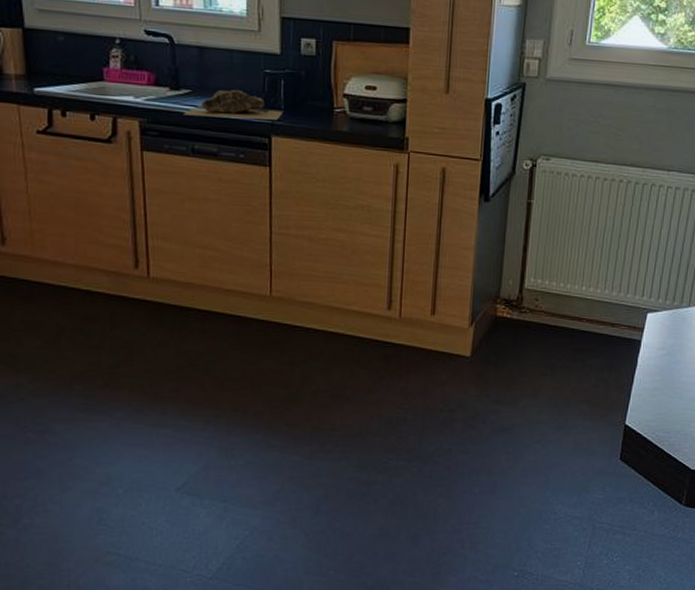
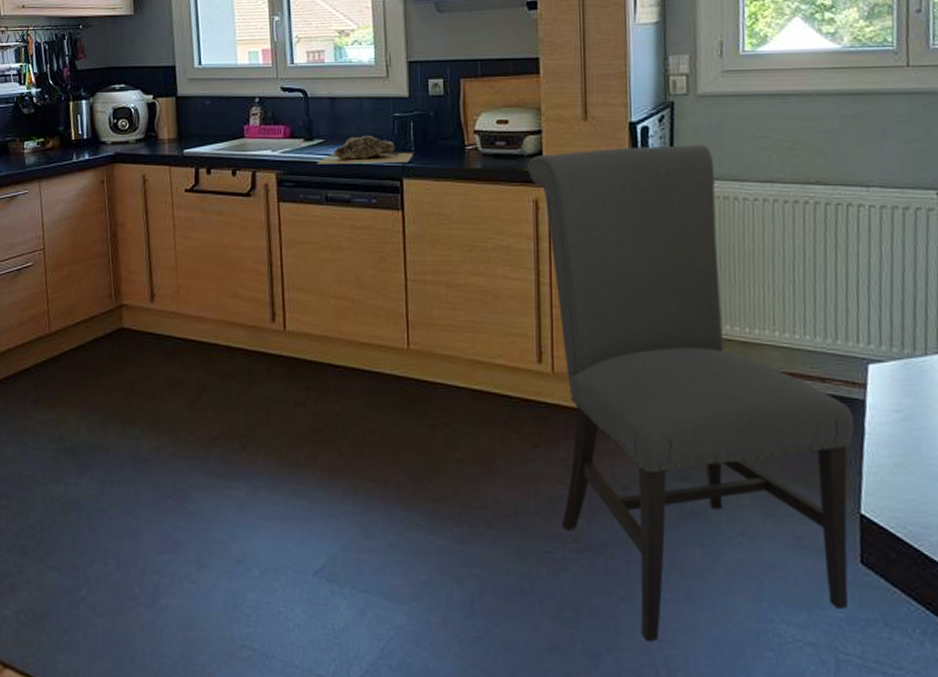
chair: none [391,121,631,525] -> present [527,145,854,642]

